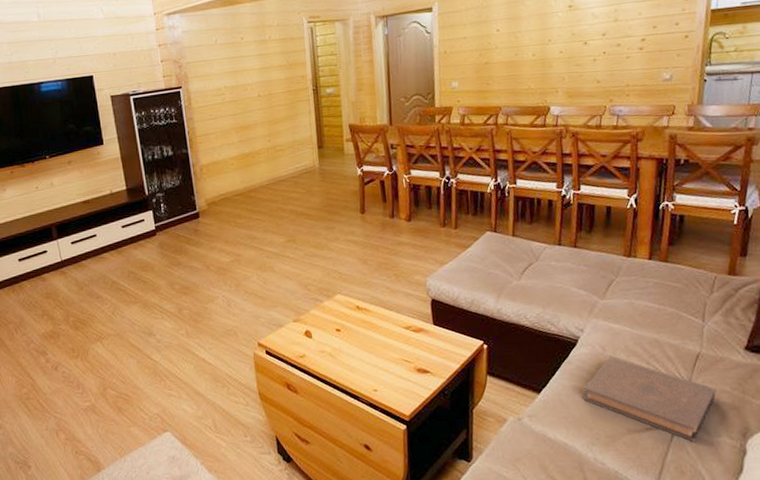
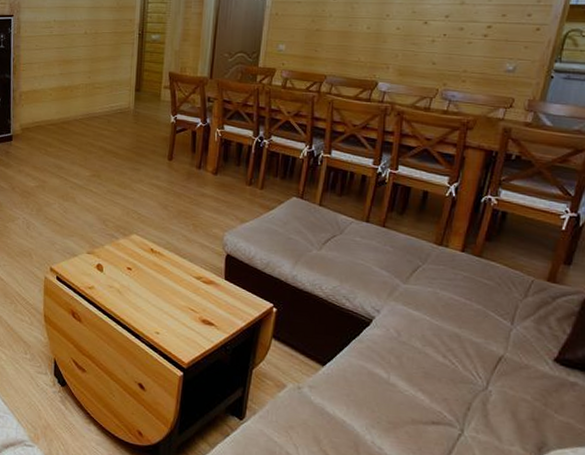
book: present [583,355,716,442] -> none [369,342,515,446]

